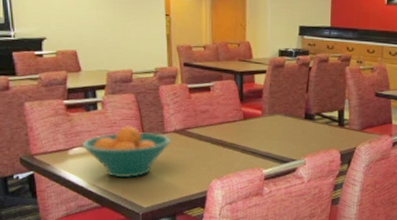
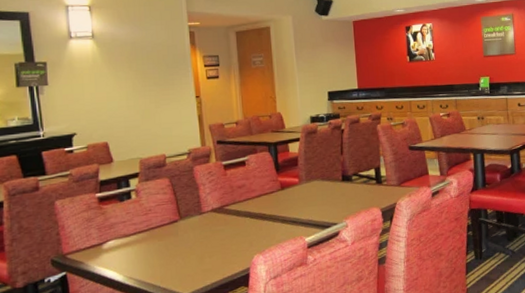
fruit bowl: present [81,125,171,178] -> none [116,210,209,267]

